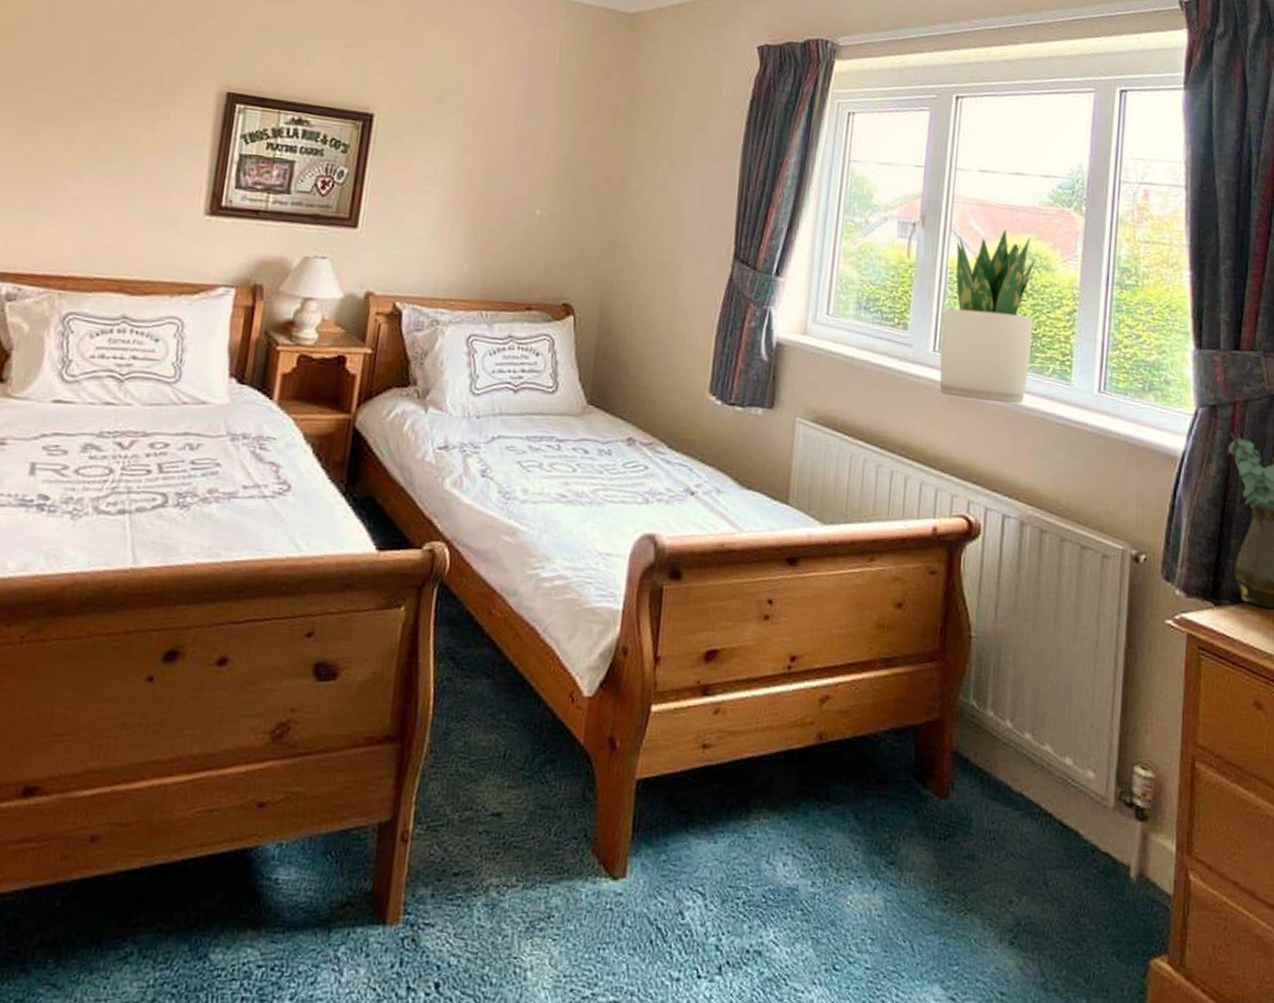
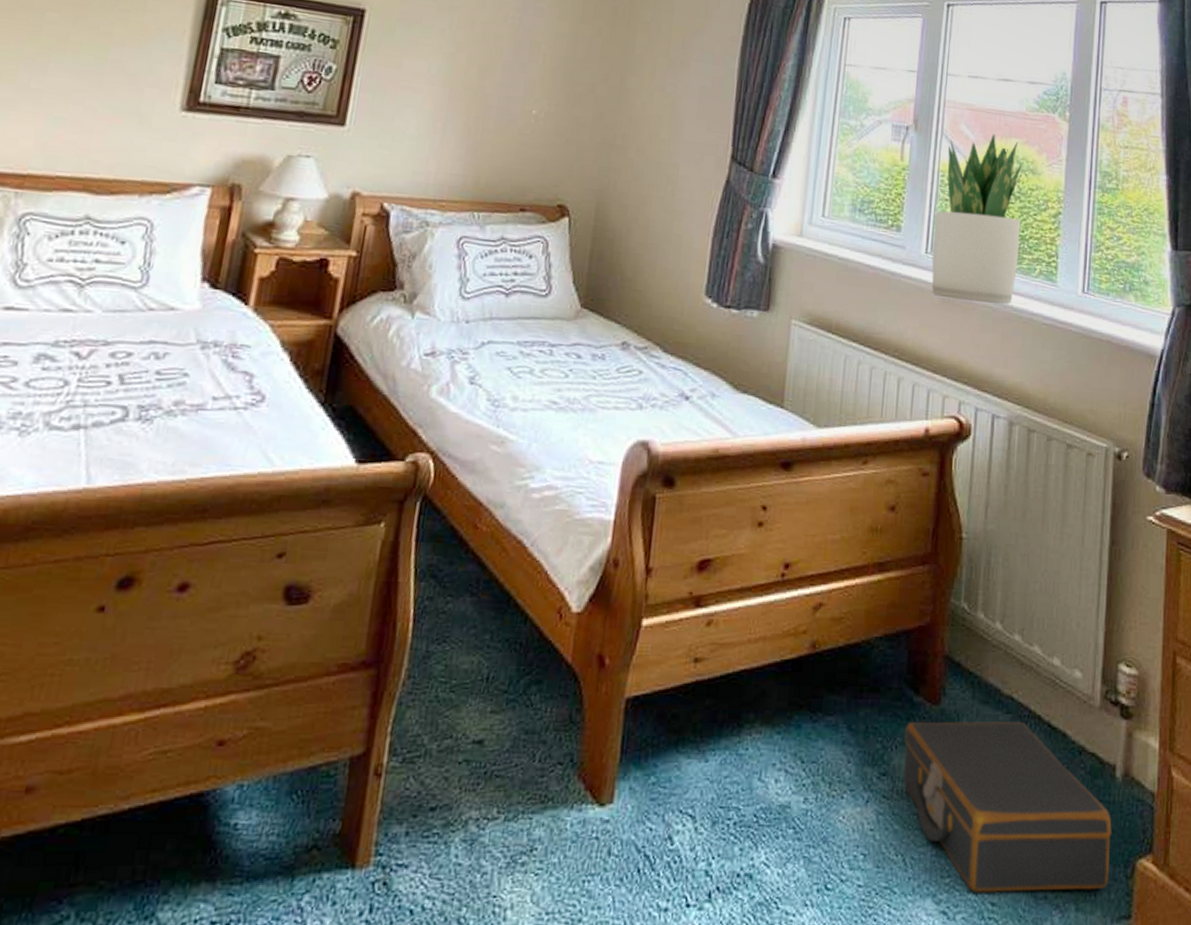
suitcase: none [911,814,1126,986] -> present [903,721,1112,893]

